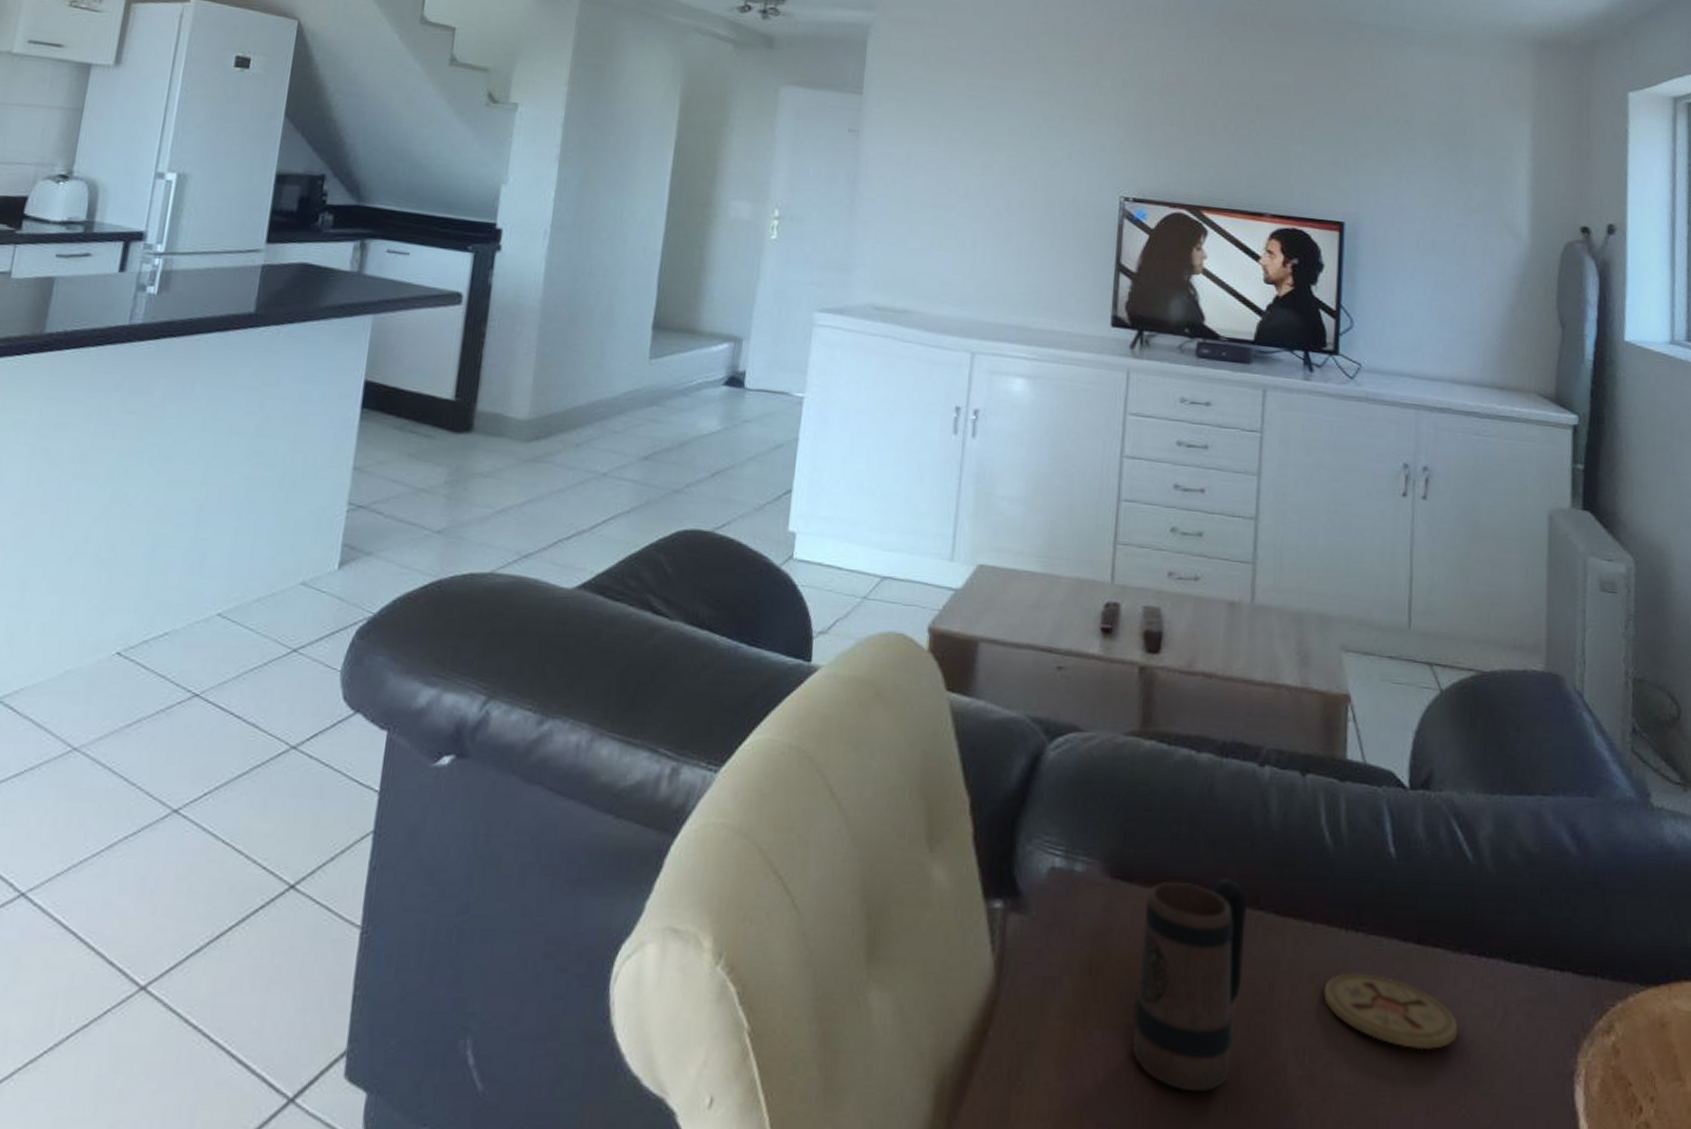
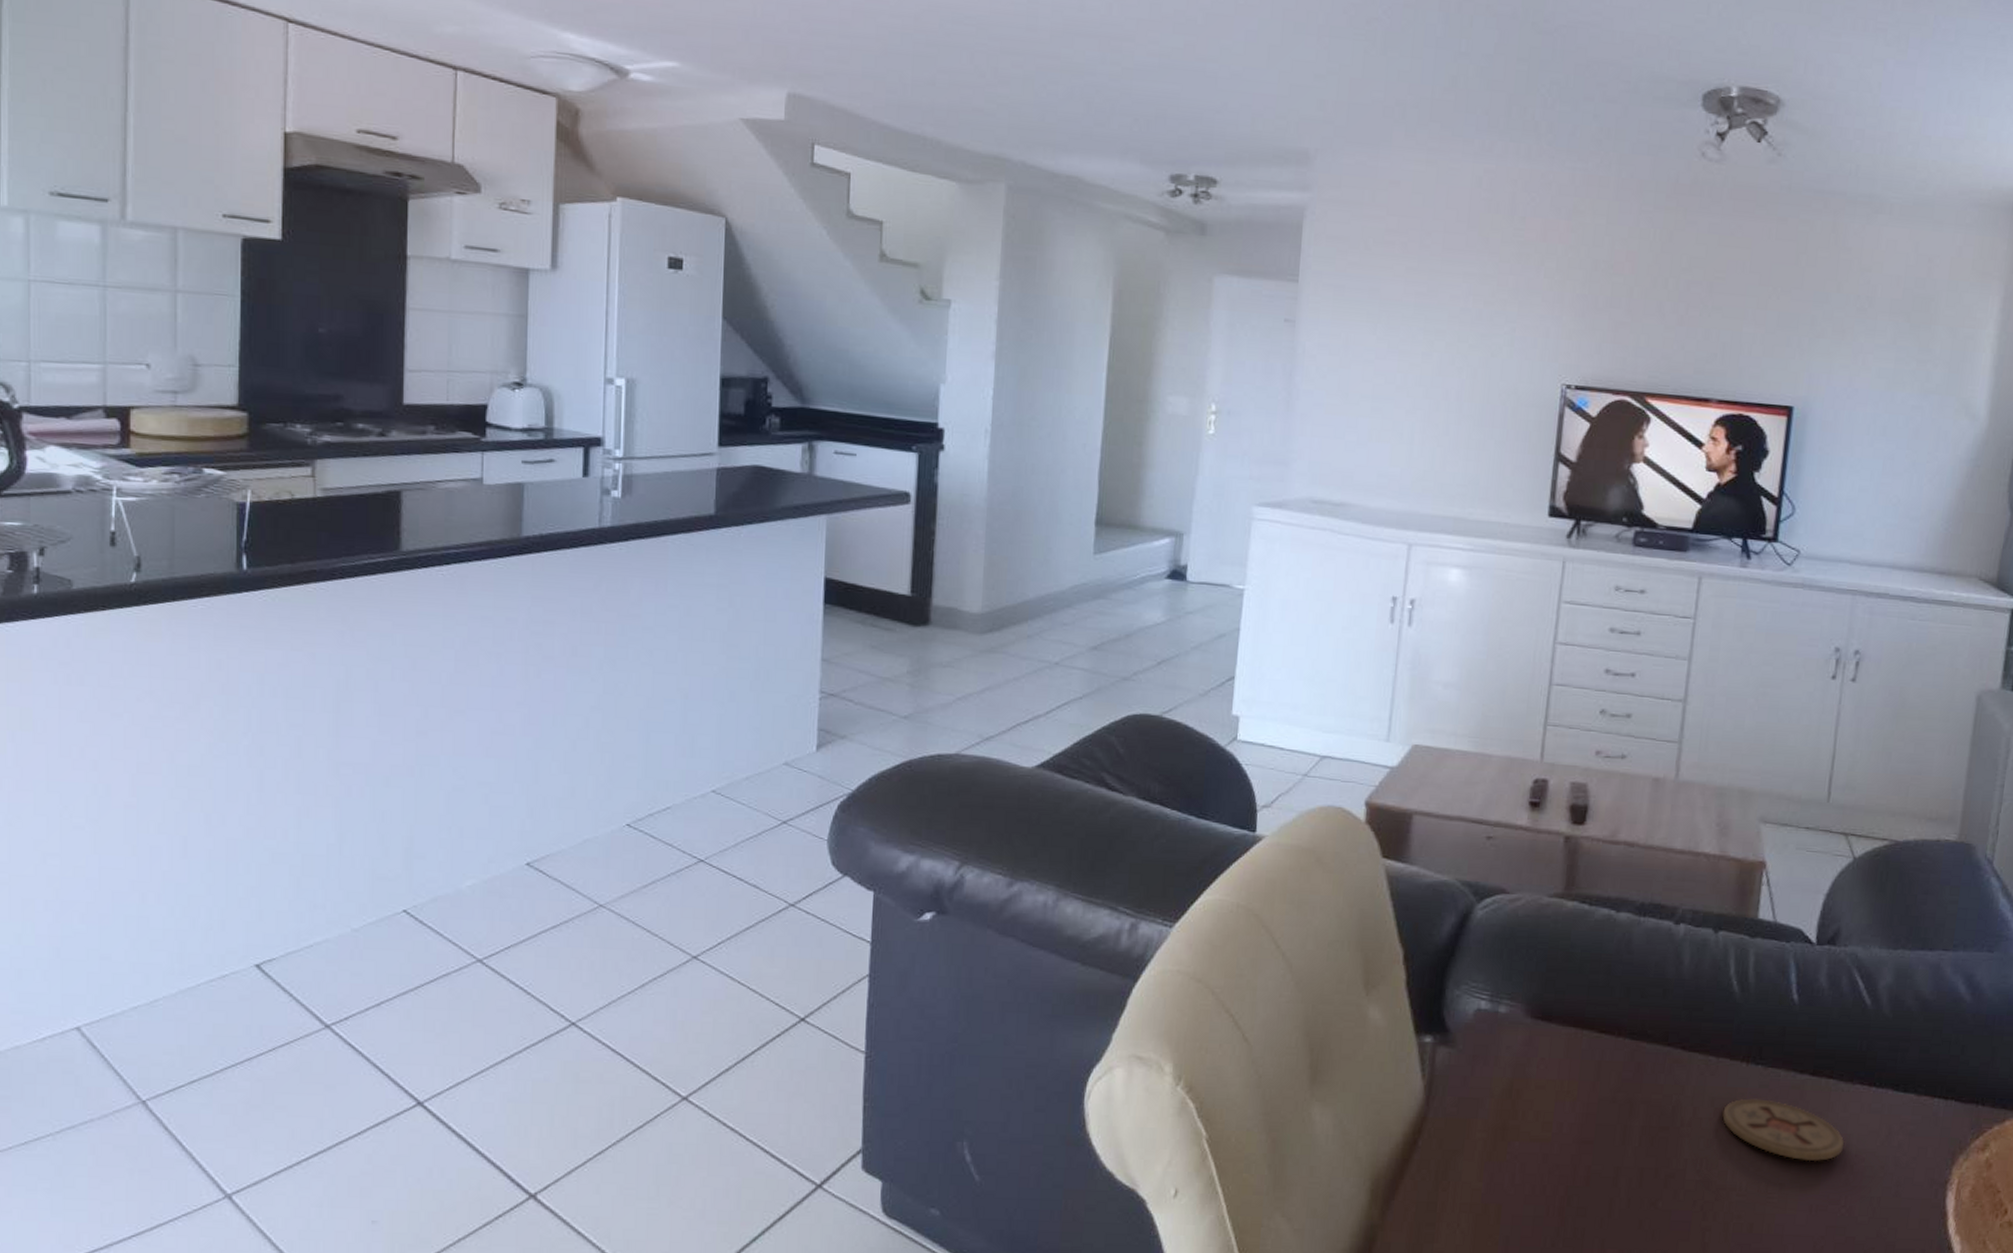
mug: present [1132,878,1247,1092] -> none [1547,1019,1656,1192]

